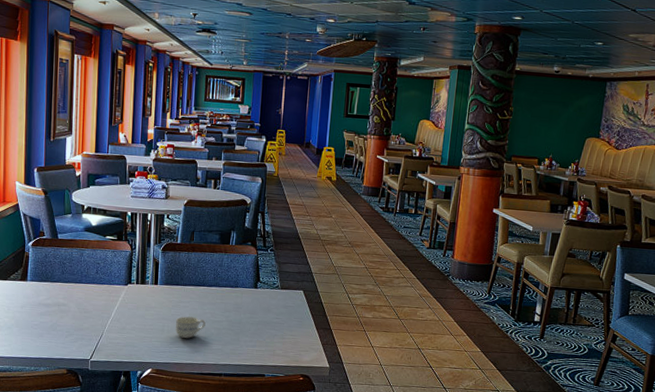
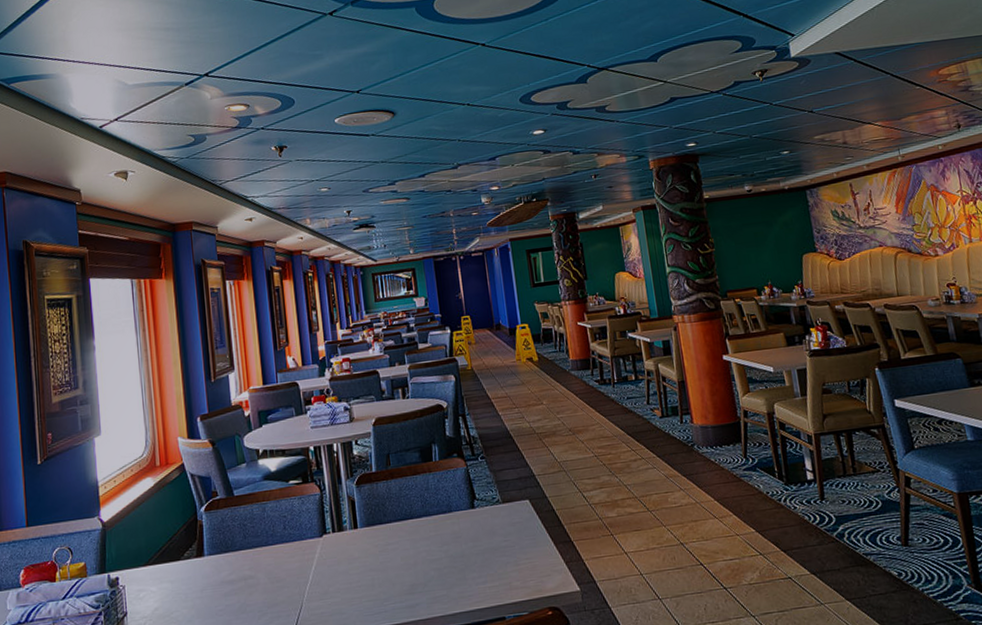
cup: present [175,316,206,339] -> none [385,560,423,590]

